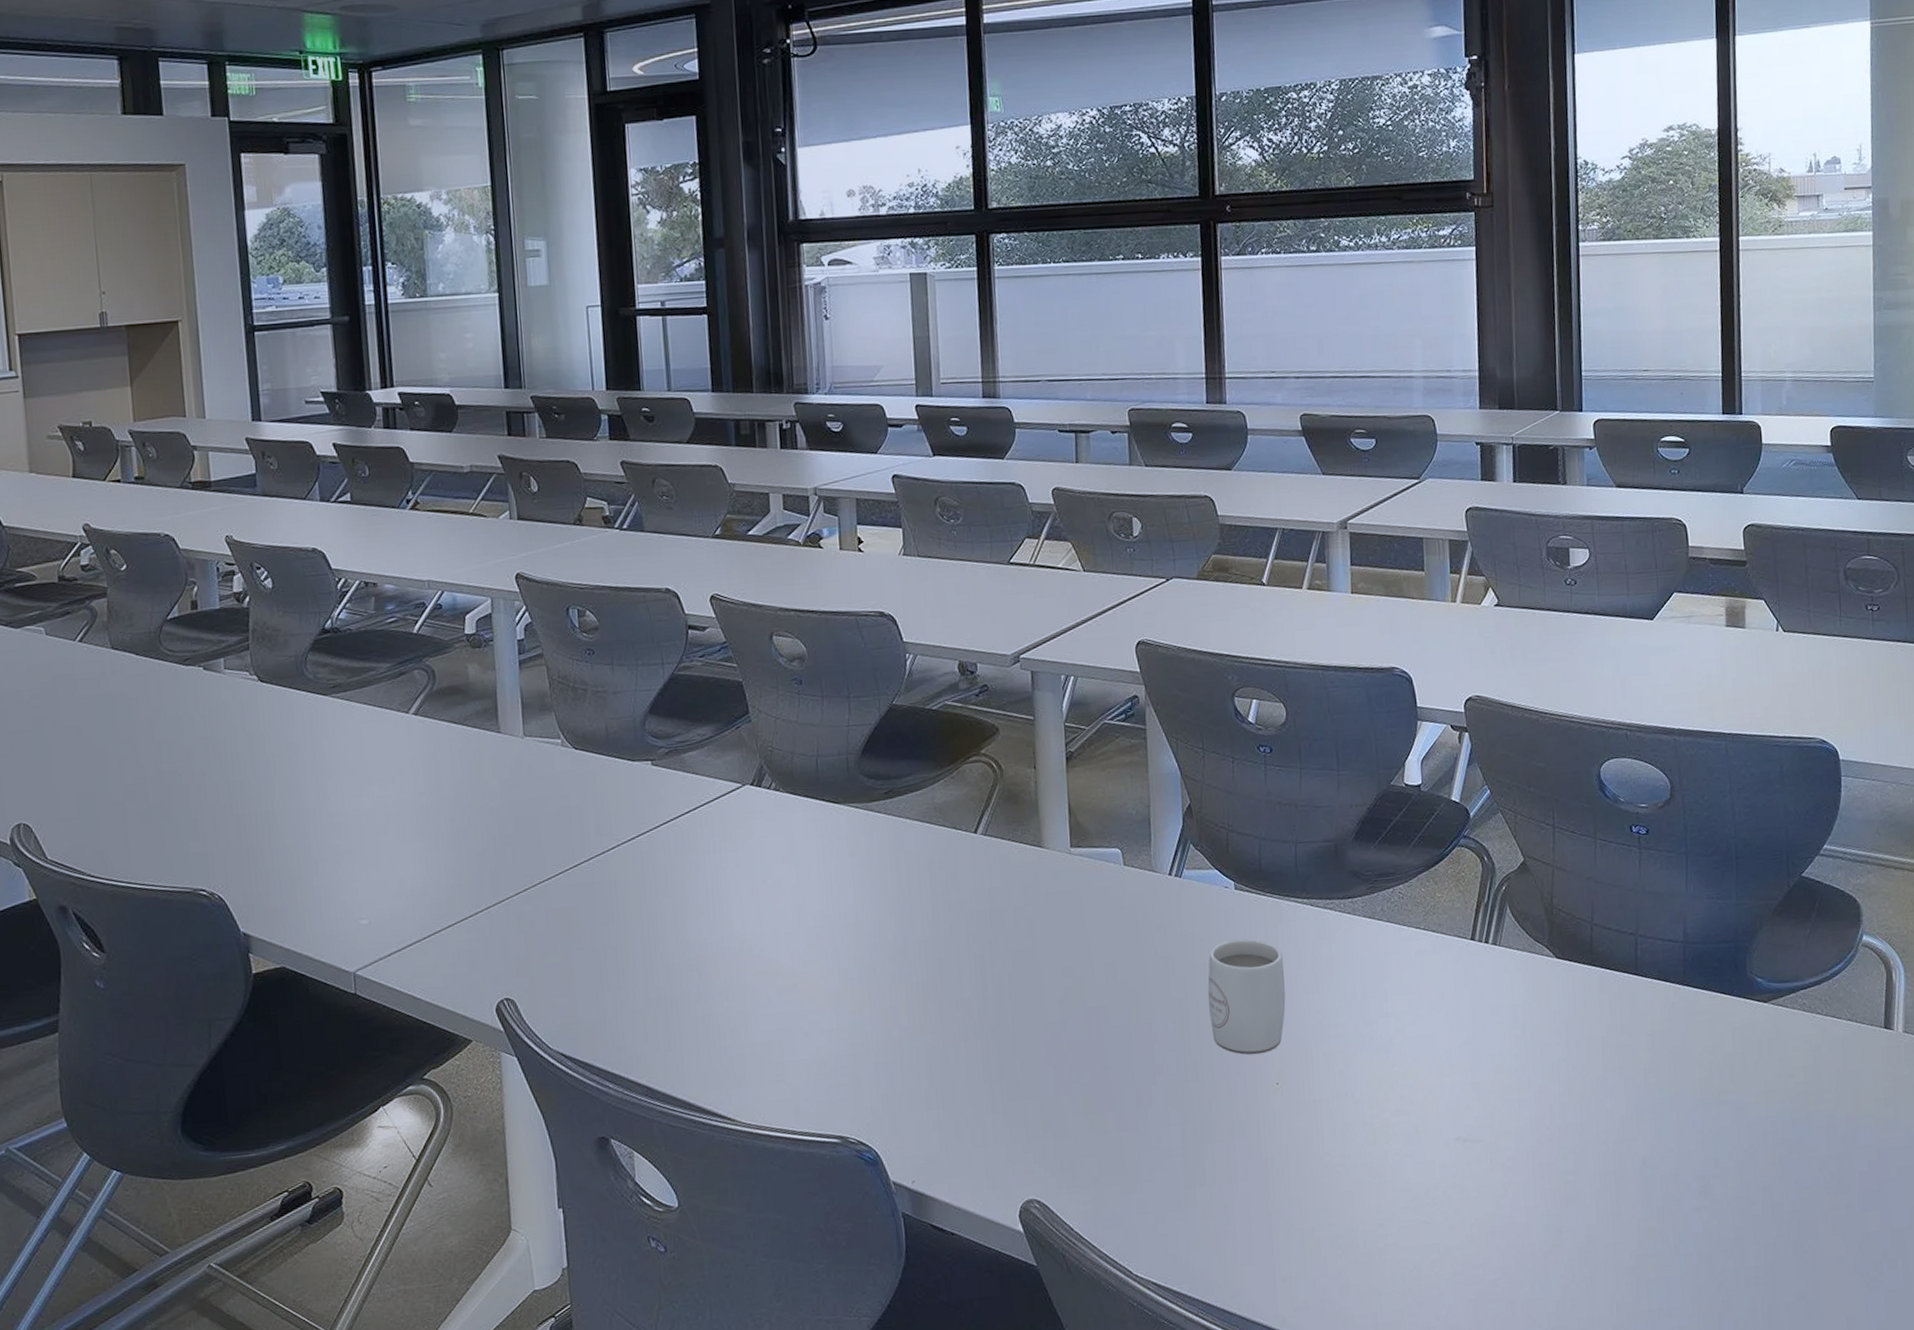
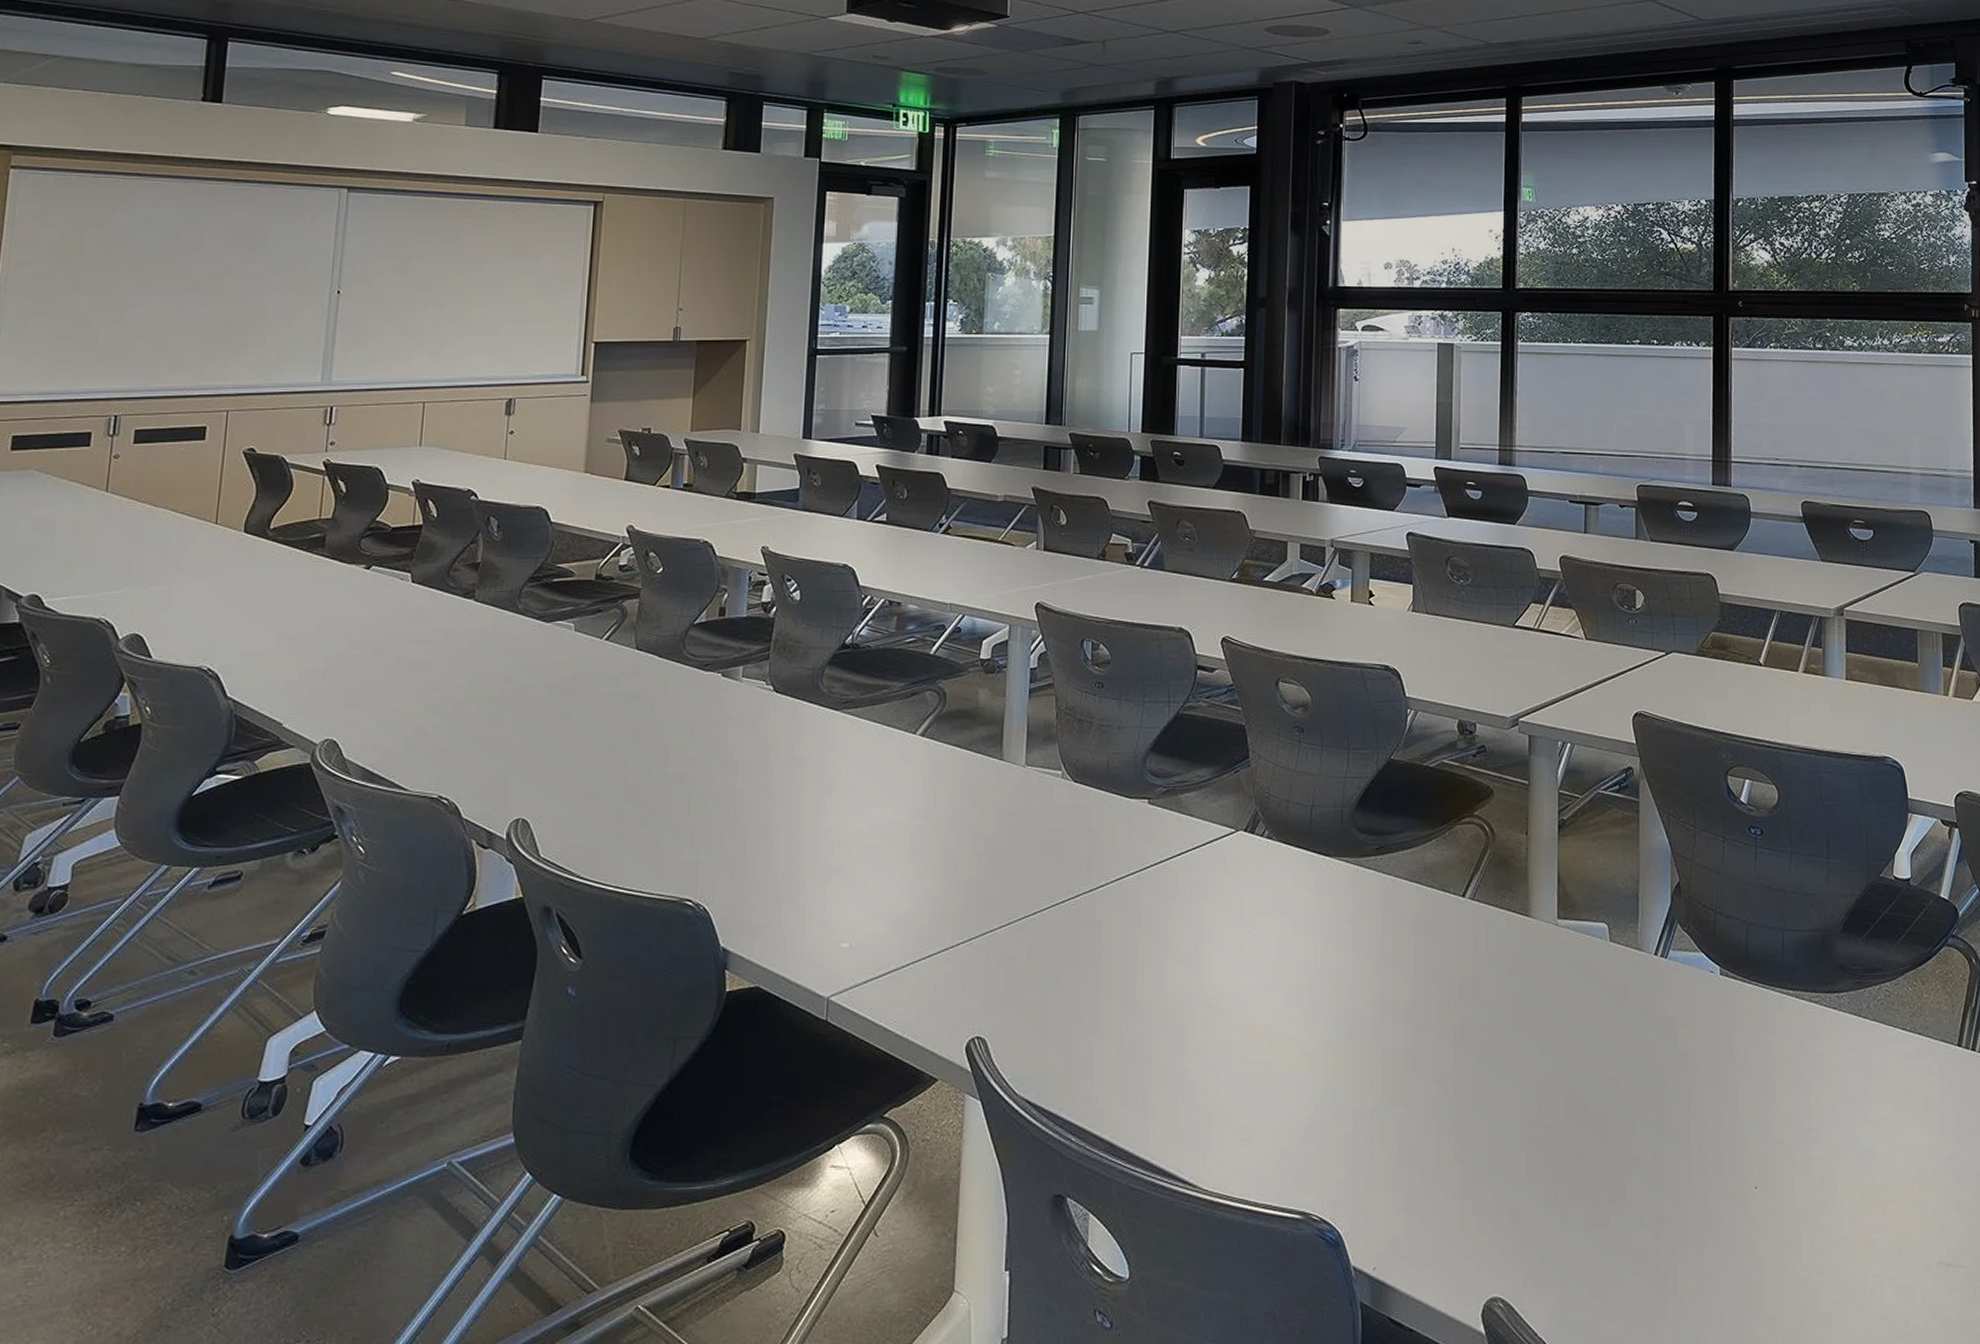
mug: present [1207,939,1286,1055] -> none [1689,1028,1767,1154]

